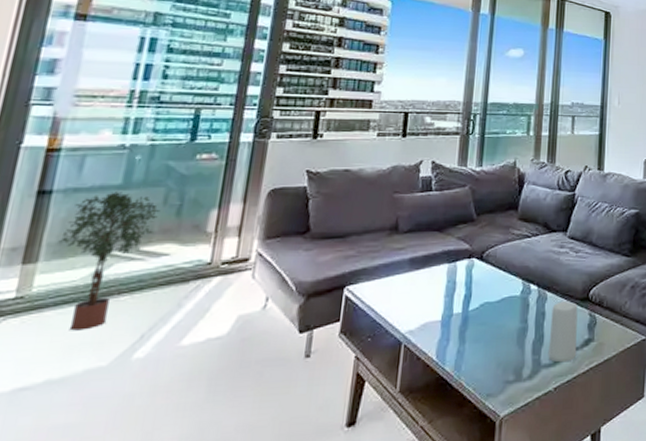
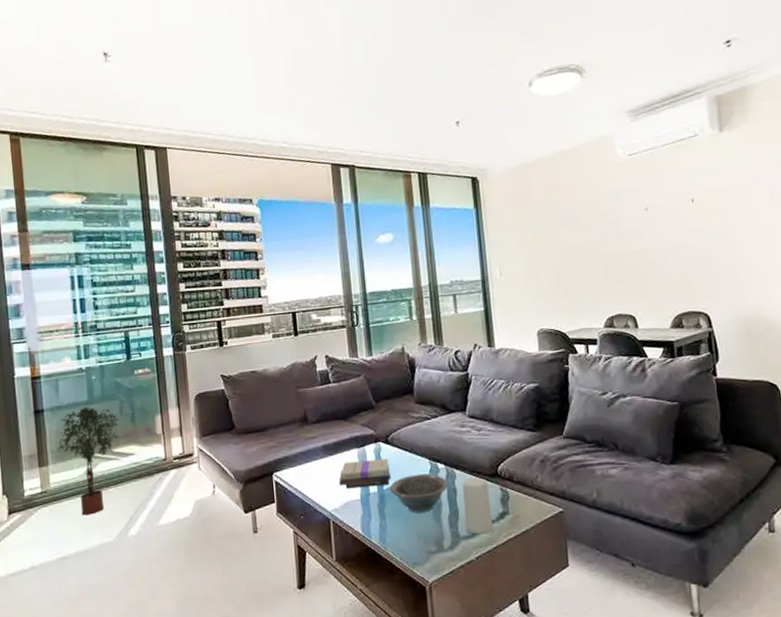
books: none [420,276,480,308] -> present [339,459,391,489]
decorative bowl: none [476,295,539,338] -> present [390,474,449,513]

